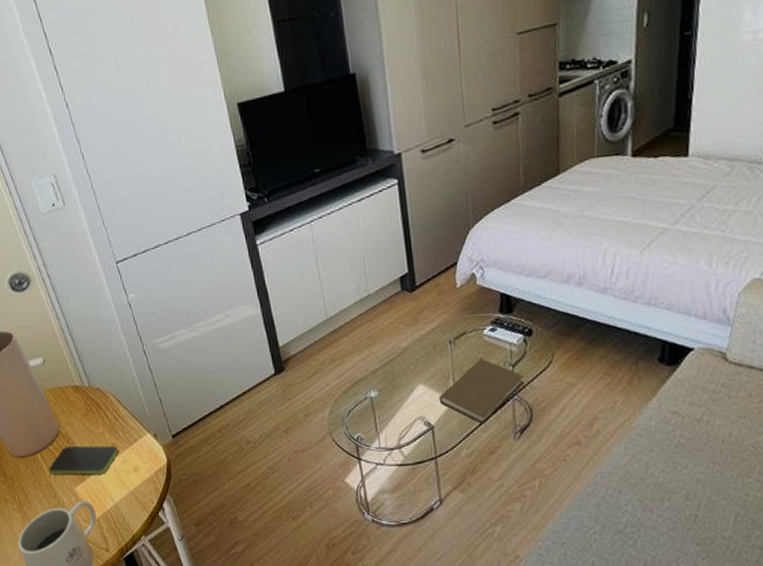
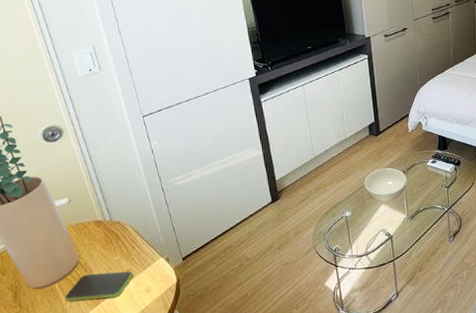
bowl: none [395,335,454,381] -> present [364,167,407,202]
book: present [439,359,524,424] -> none [396,183,455,232]

